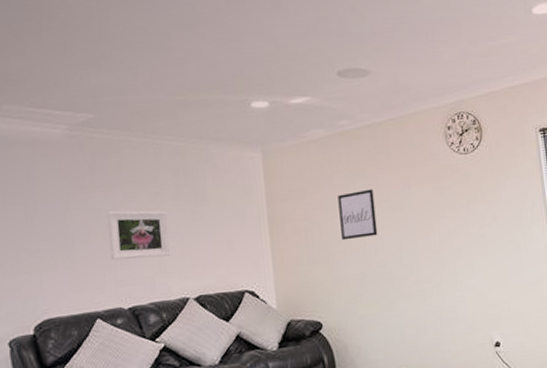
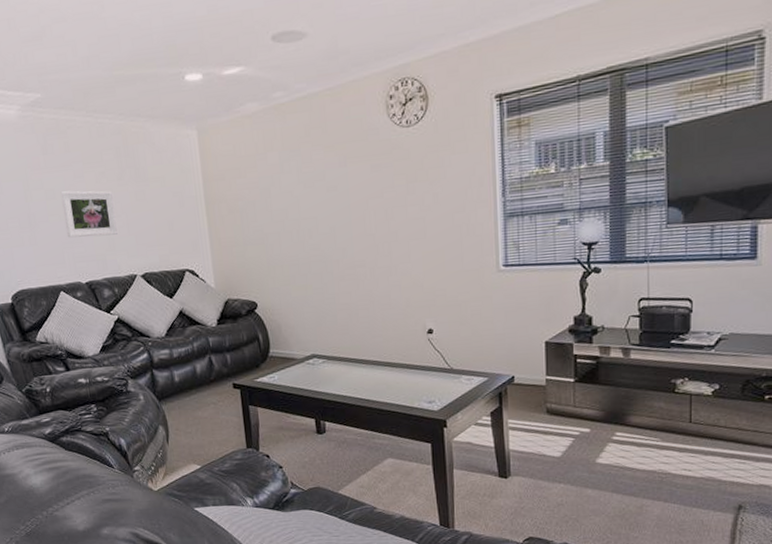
wall art: present [337,188,378,241] -> none [272,167,312,222]

